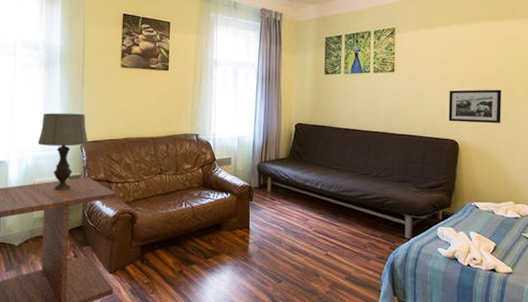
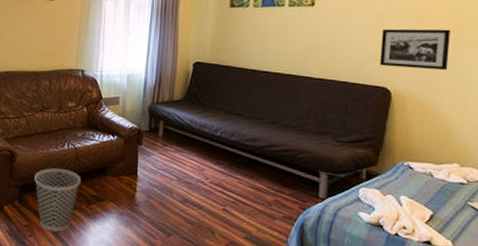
wastebasket: none [155,227,198,287] -> present [34,168,81,232]

